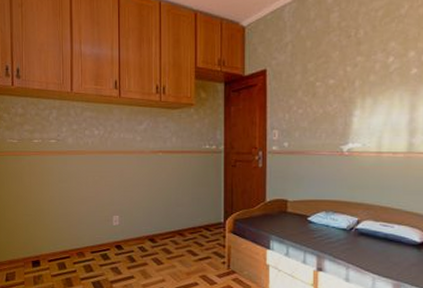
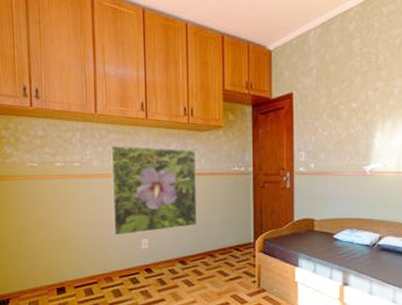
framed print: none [85,123,168,212] -> present [111,146,198,236]

